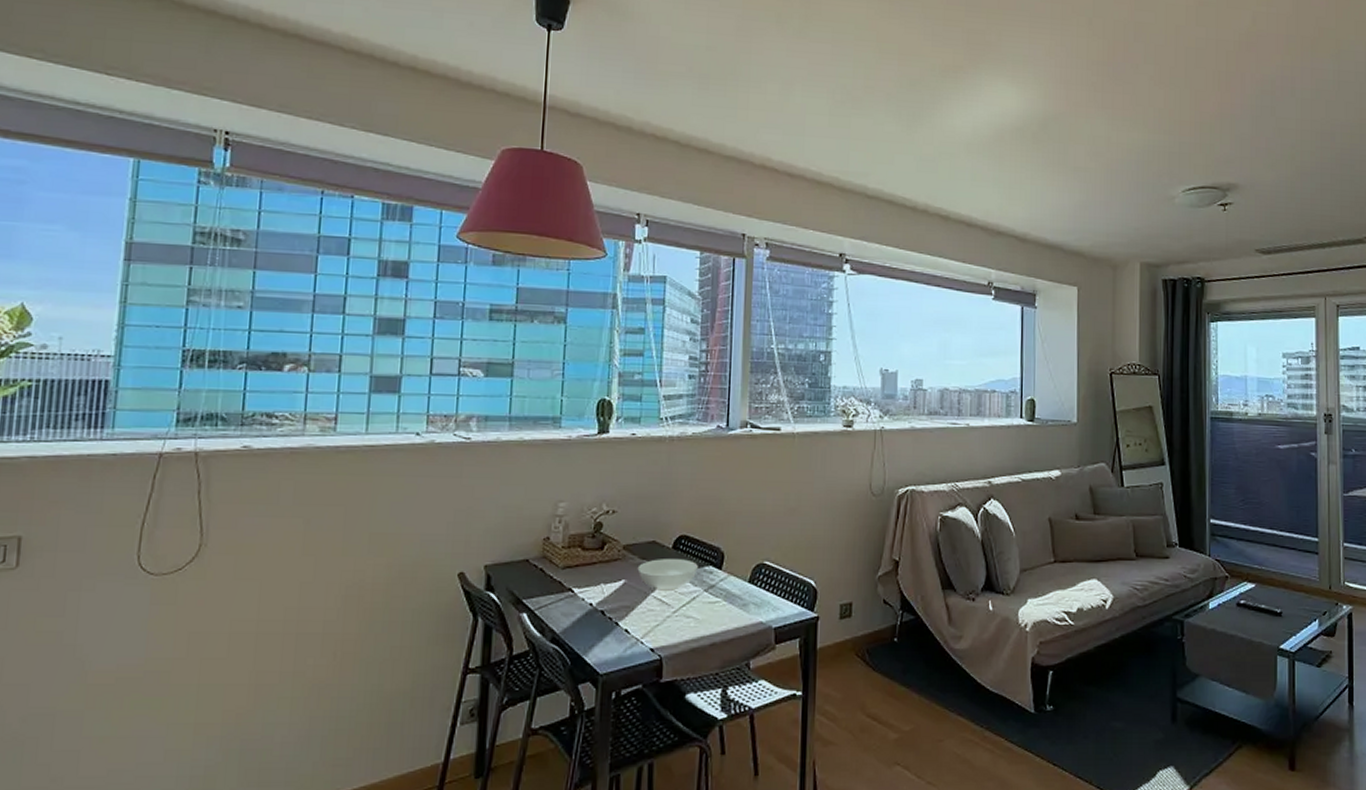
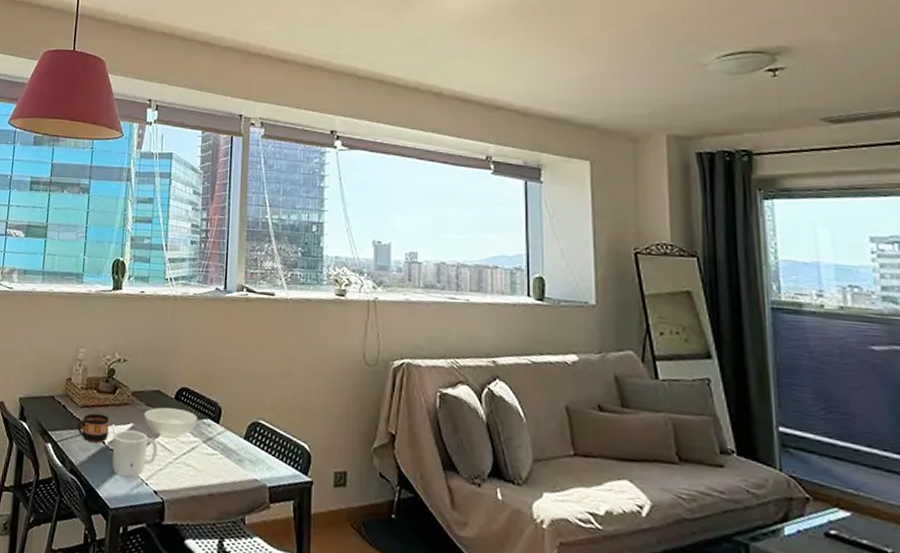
cup: none [559,573,597,605] -> present [77,413,109,443]
mug: none [601,587,654,638] -> present [112,429,158,478]

